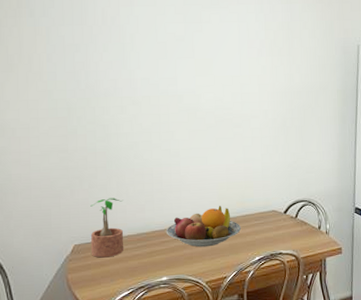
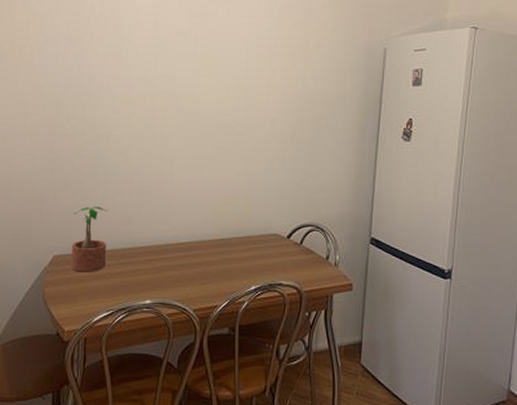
fruit bowl: present [166,206,242,248] -> none [153,224,238,270]

